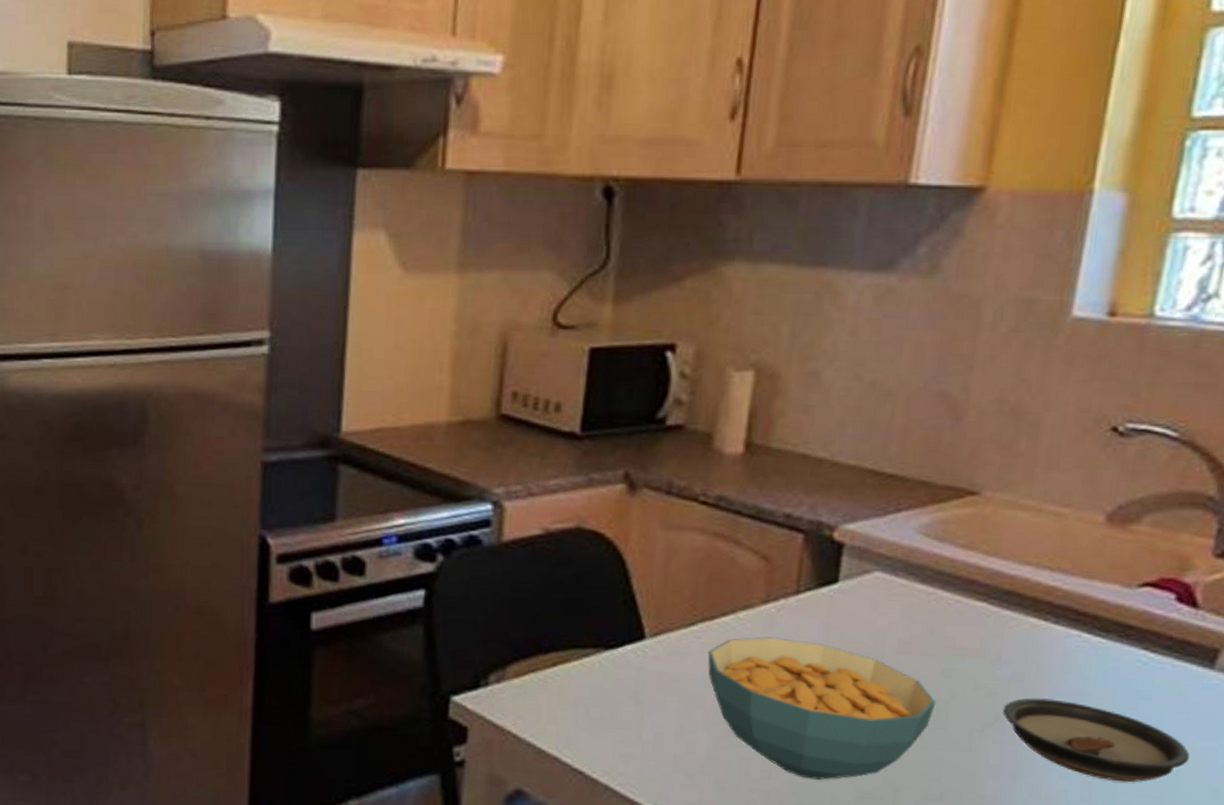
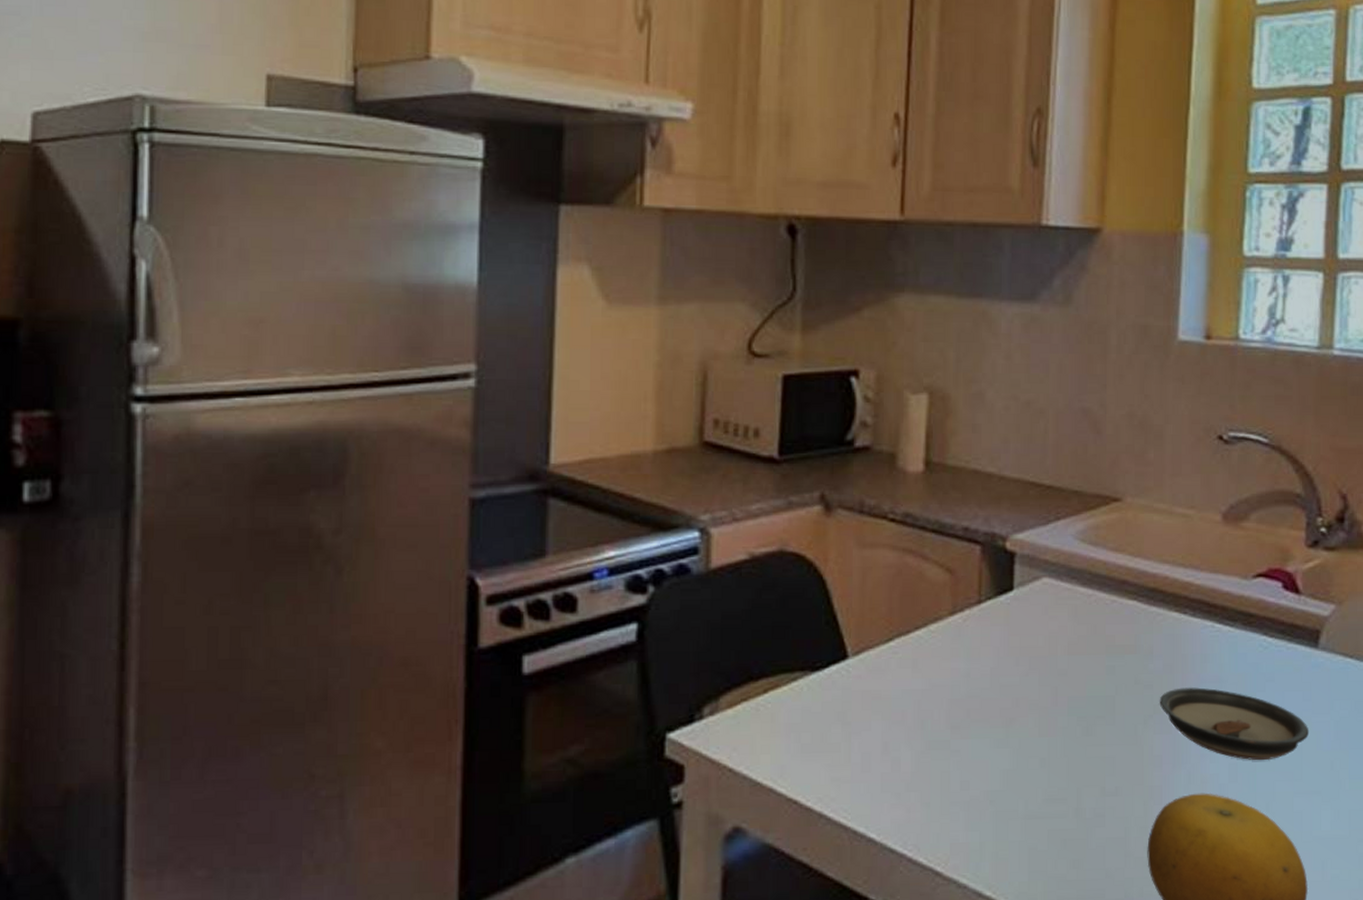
cereal bowl: present [707,637,936,780] -> none [905,647,1104,786]

